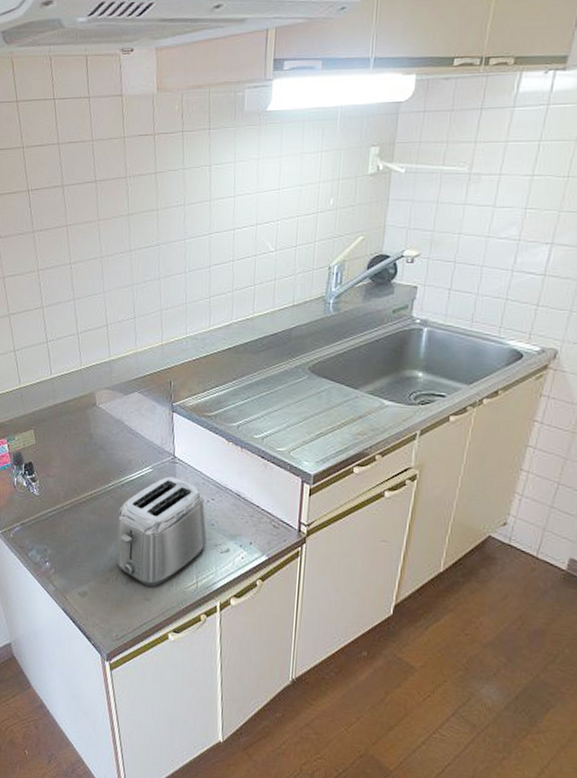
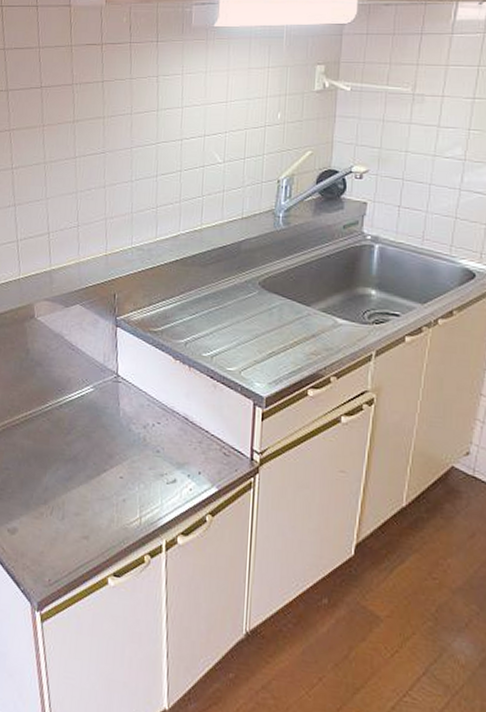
toaster: present [116,476,207,587] -> none [51,396,152,522]

